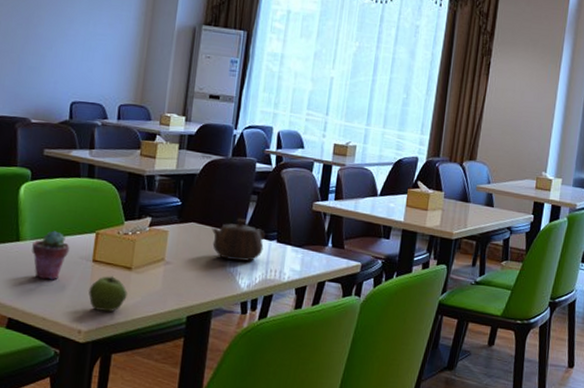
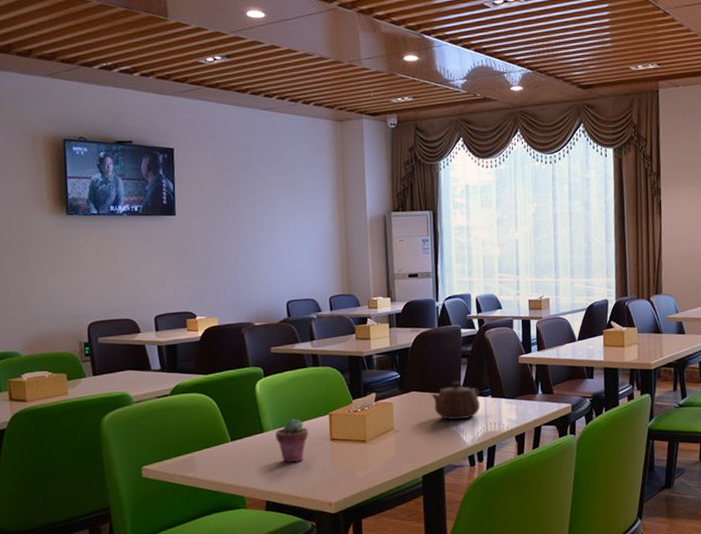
apple: present [88,275,127,313] -> none [332,449,366,484]

